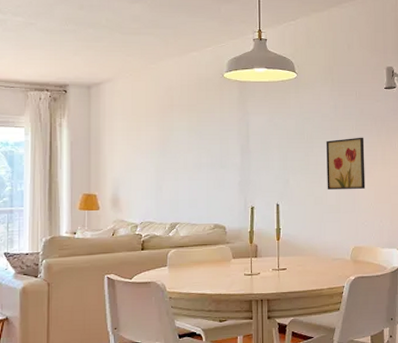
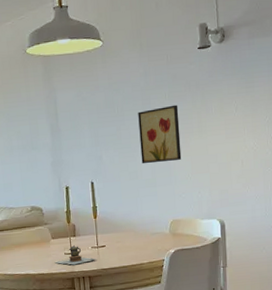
teapot: none [233,266,276,287] -> present [54,245,96,265]

